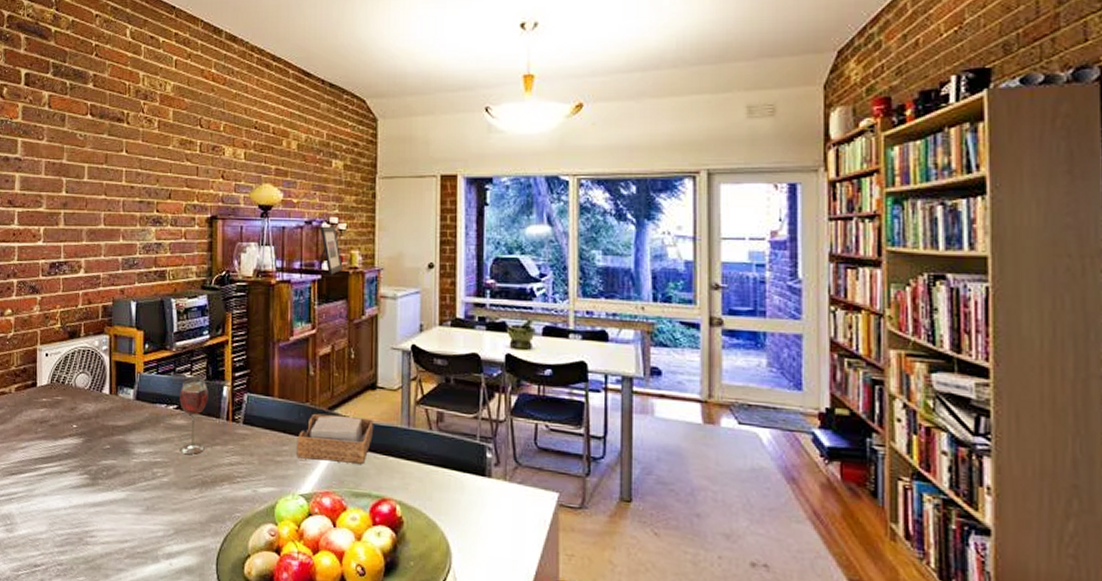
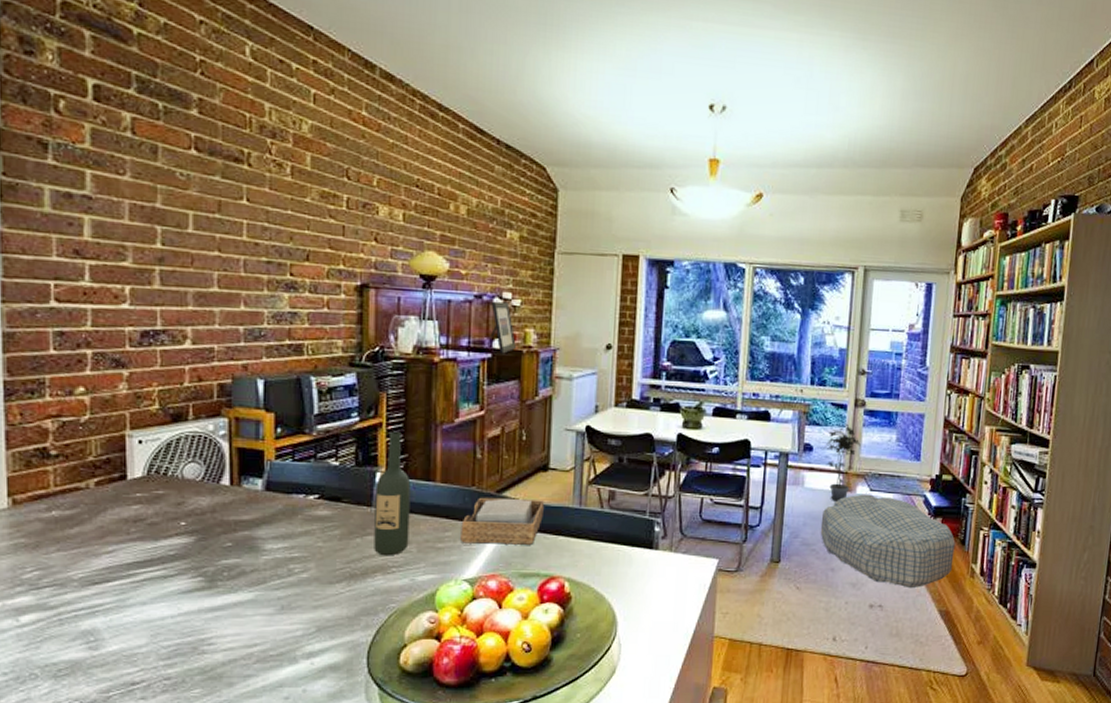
wineglass: present [179,375,209,454] -> none [322,462,358,546]
wine bottle: none [222,348,253,467] -> present [374,431,411,556]
potted plant: none [676,344,721,435] -> present [825,423,861,501]
dog bed: none [678,427,863,548] -> present [820,494,955,589]

